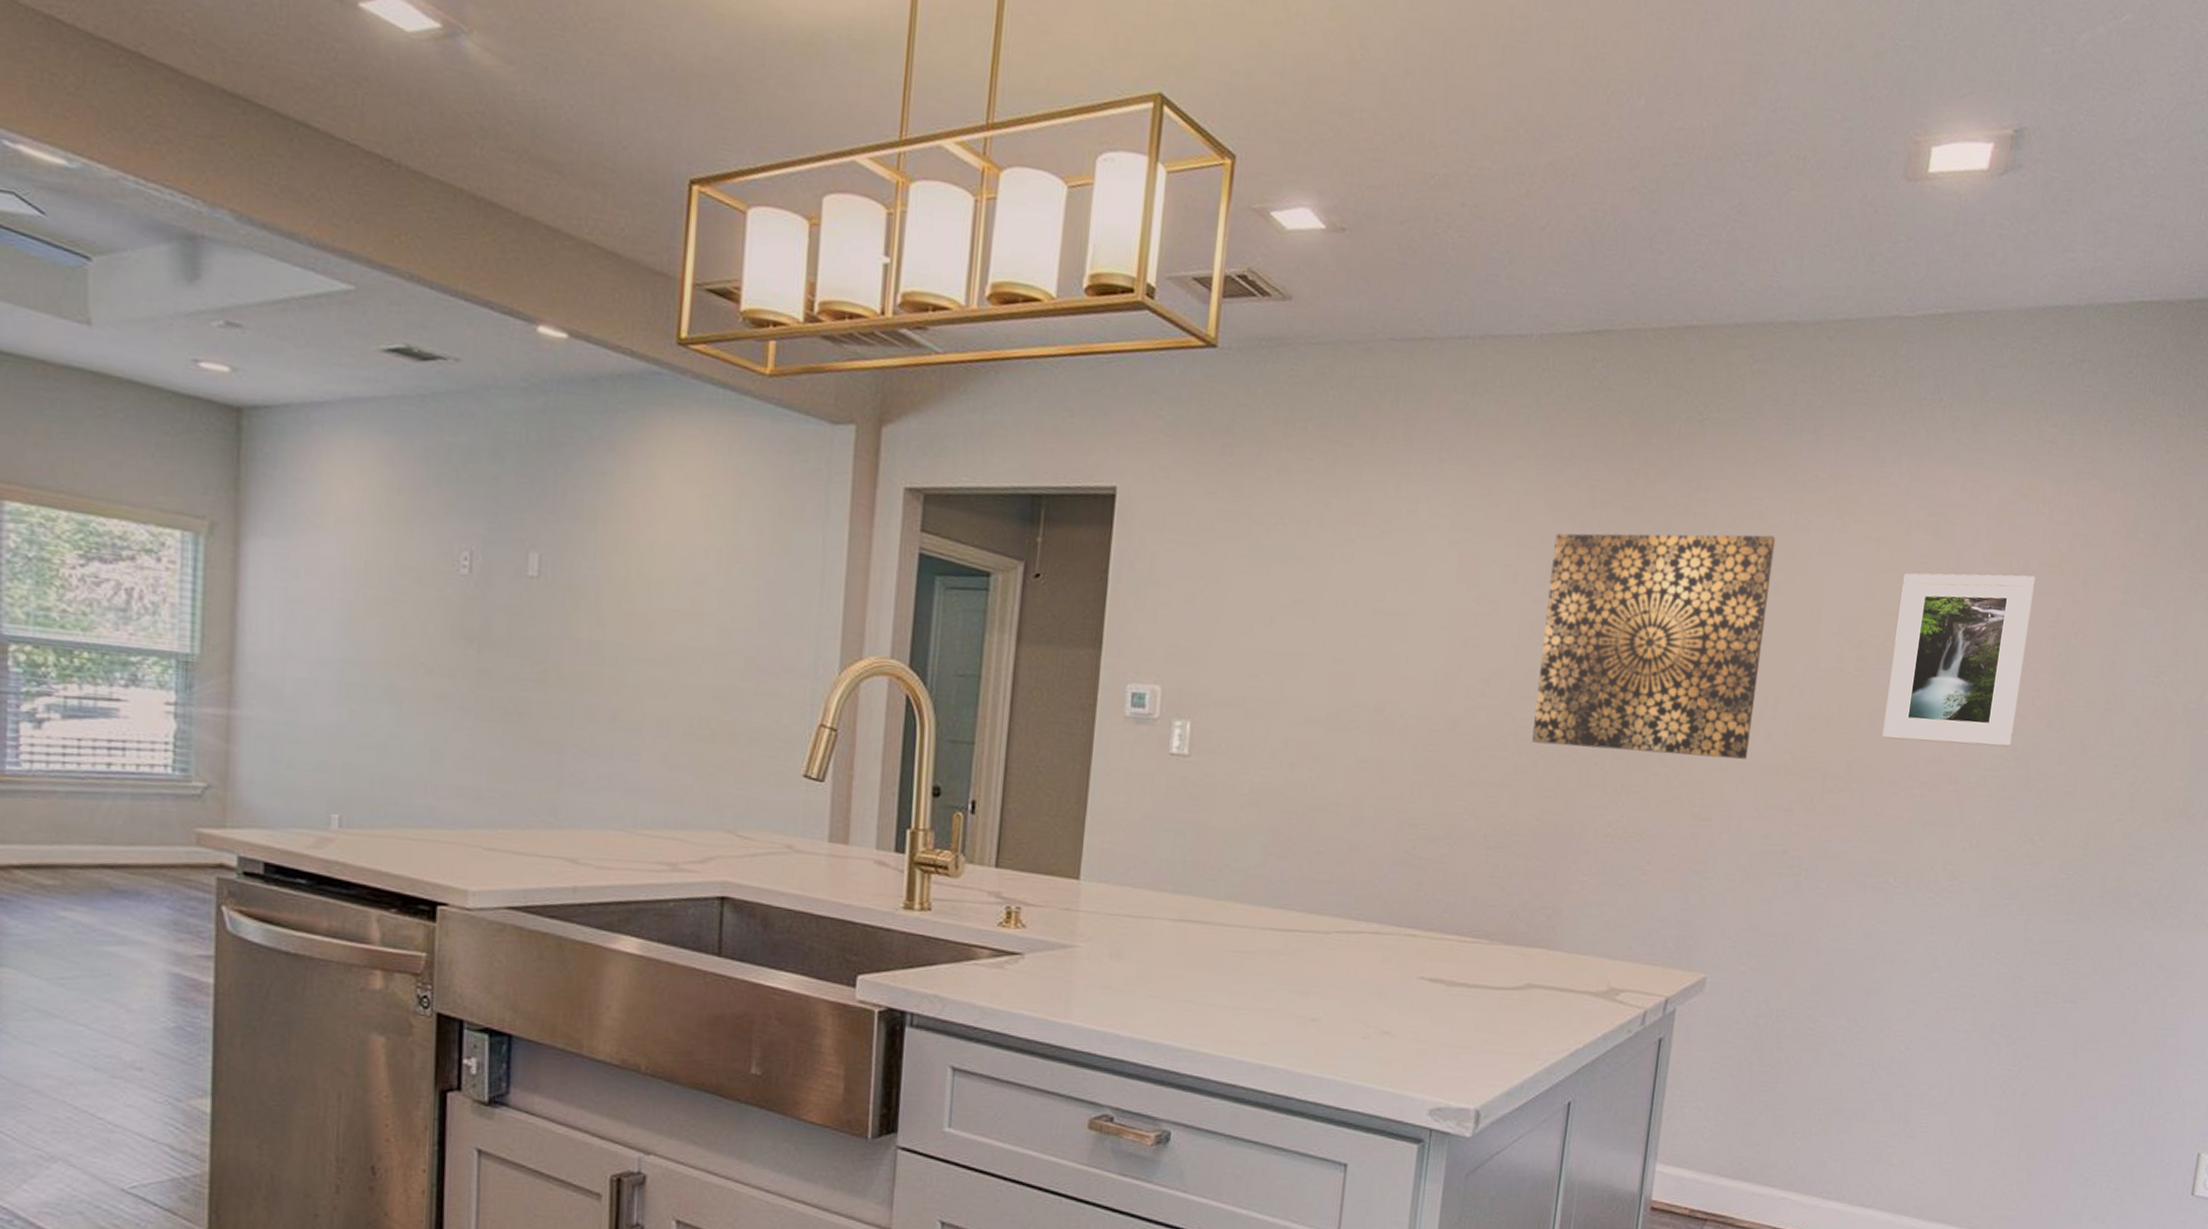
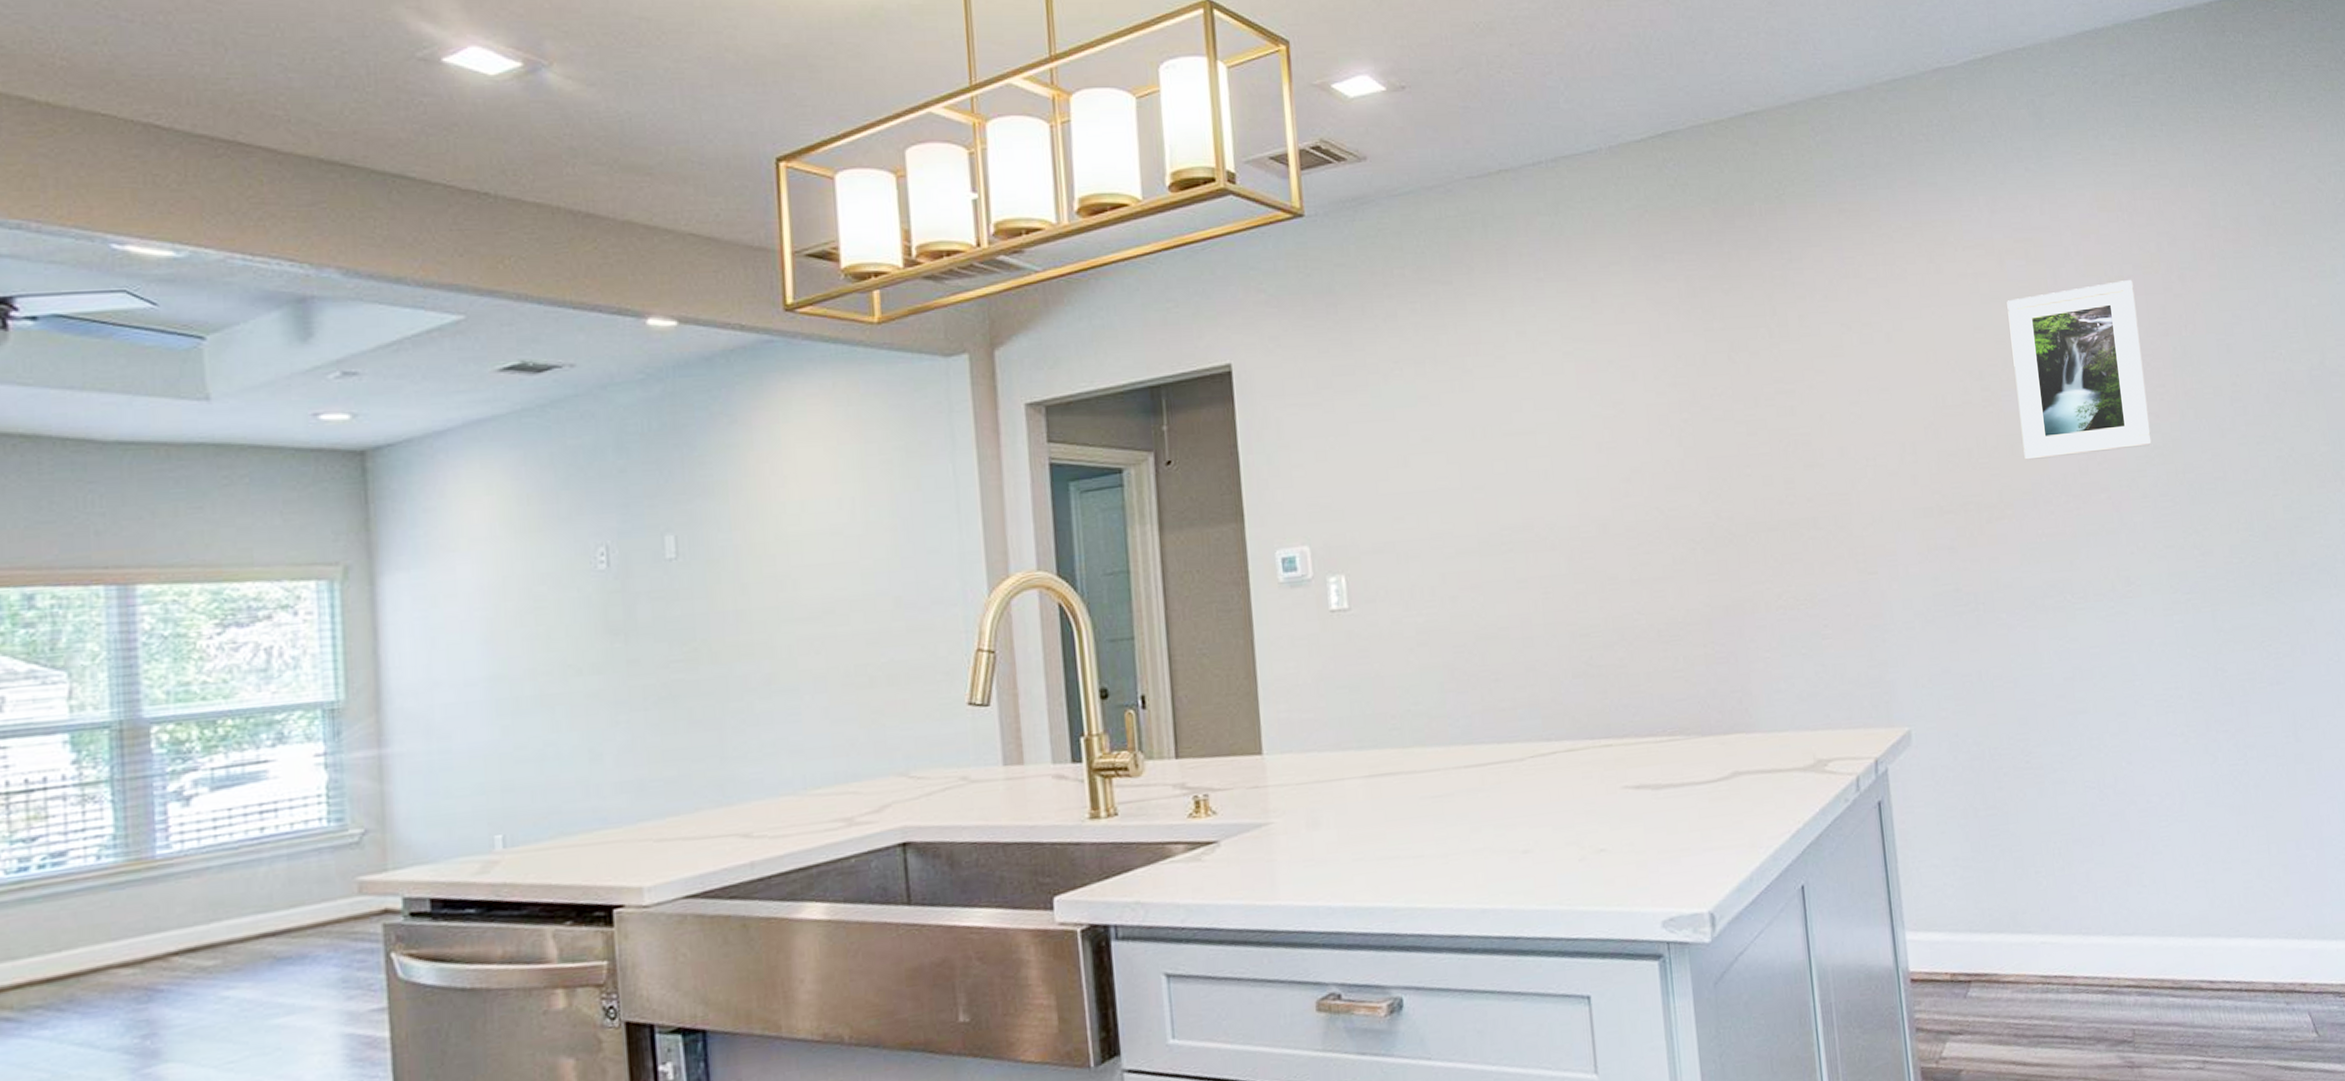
wall art: present [1532,533,1776,759] -> none [1664,290,1898,531]

